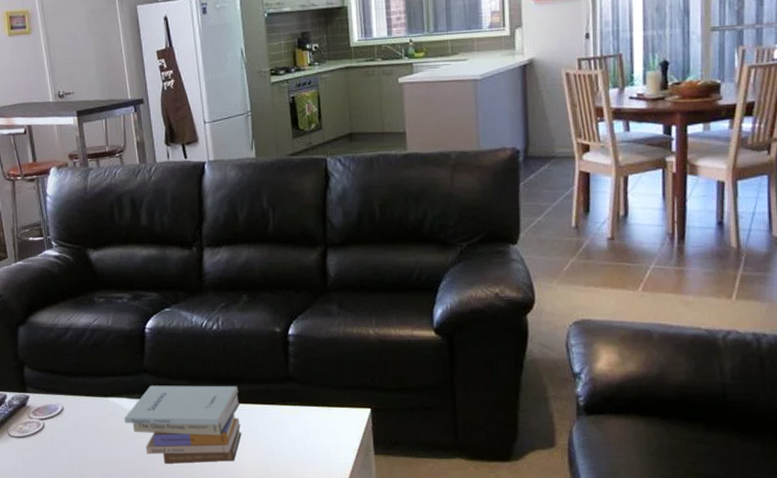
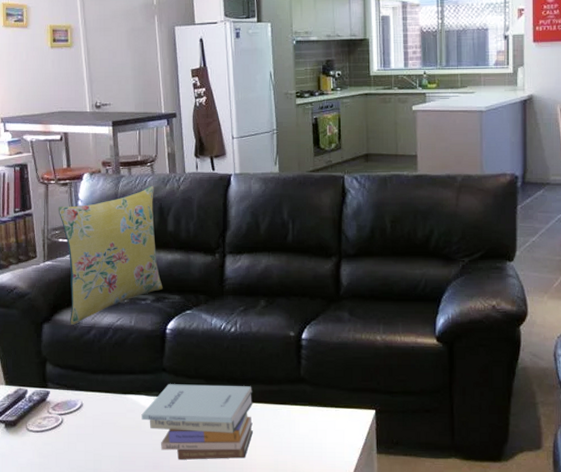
pillow: none [26,177,140,327] -> present [58,185,163,325]

